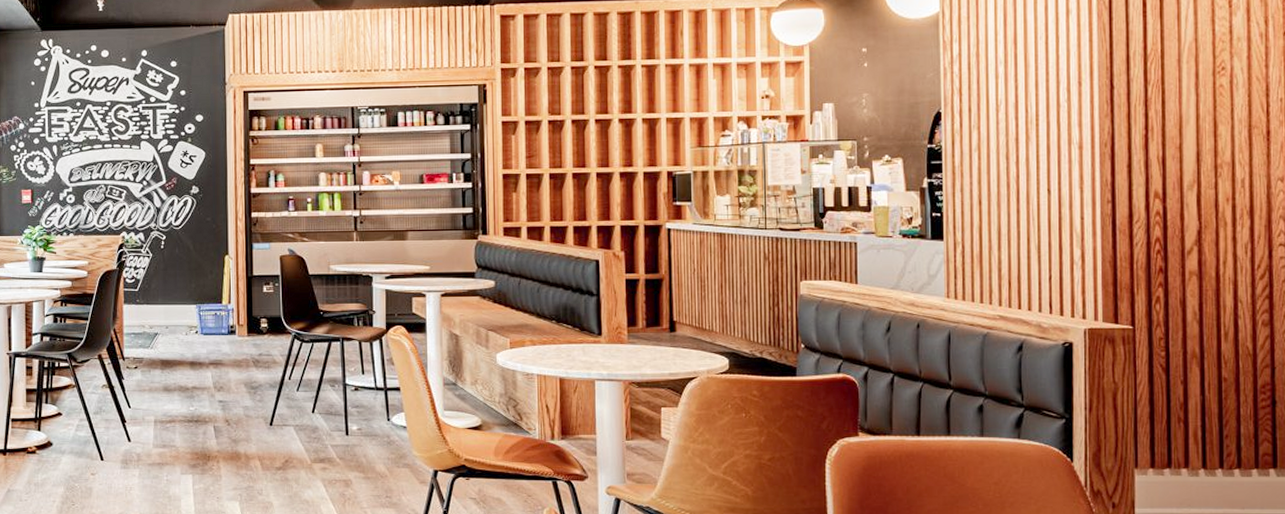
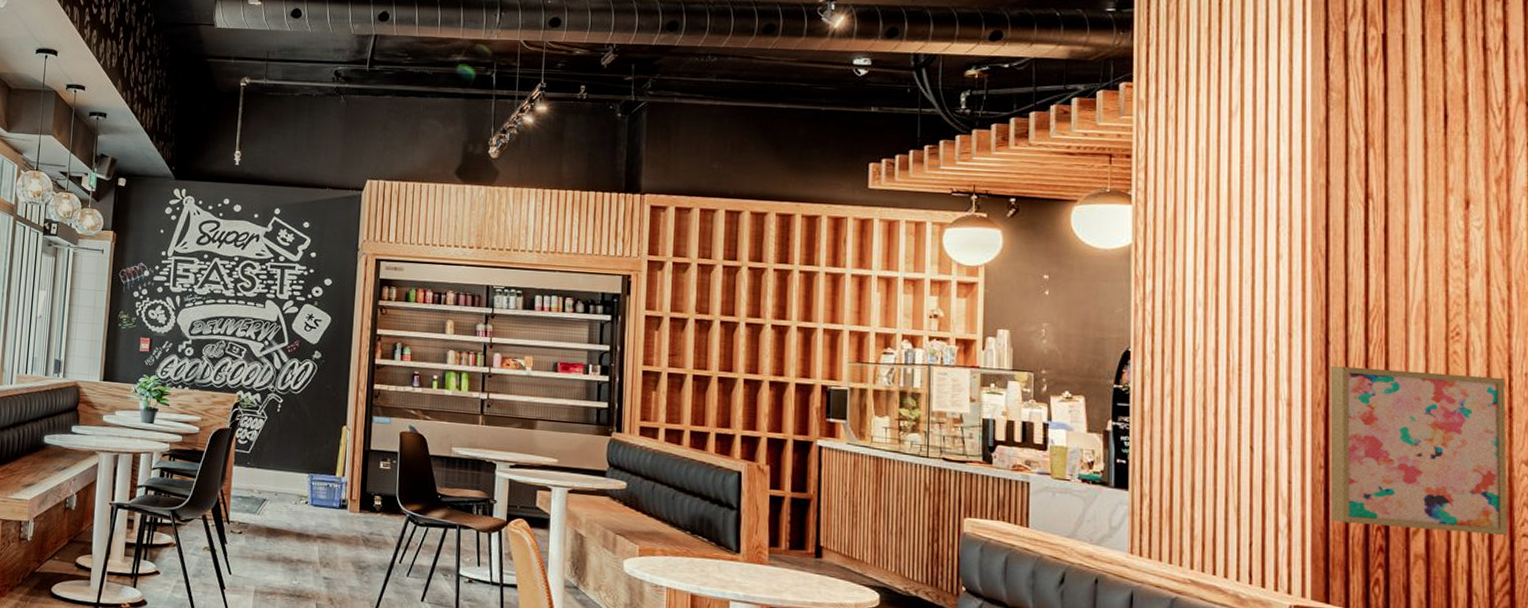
wall art: none [1115,104,1267,250] -> present [1330,365,1508,536]

